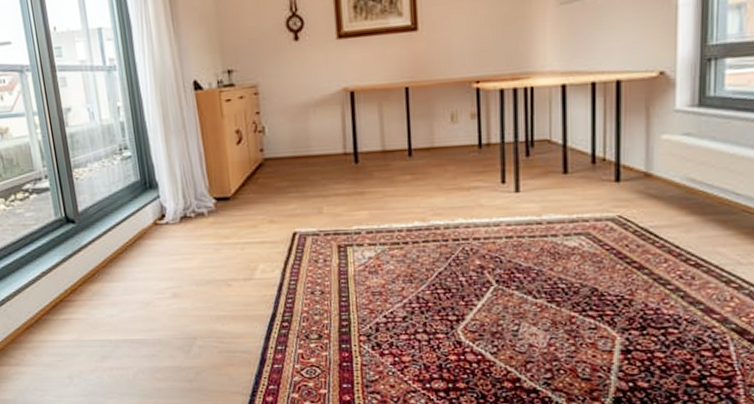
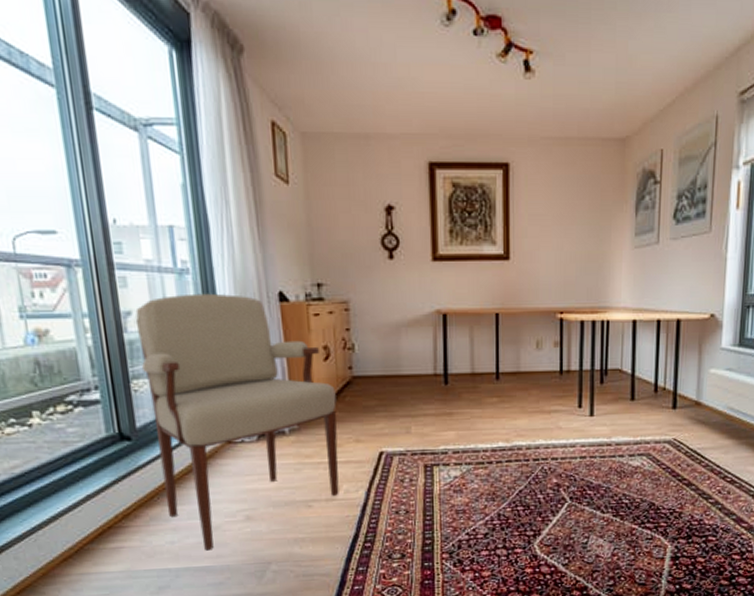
armchair: none [74,86,256,325] -> present [135,293,339,551]

